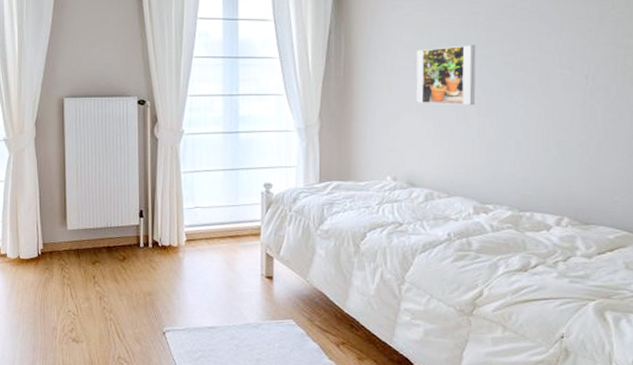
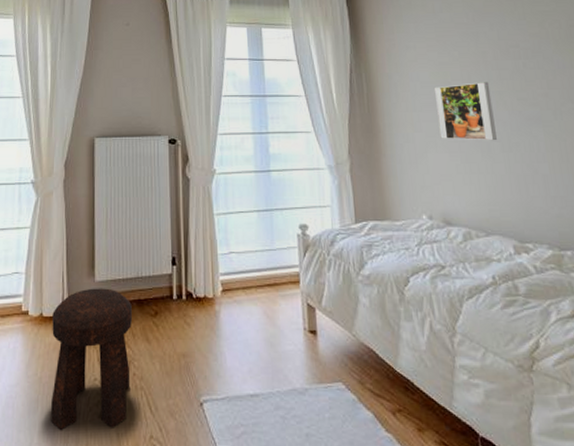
stool: none [29,235,102,351] -> present [51,288,132,431]

